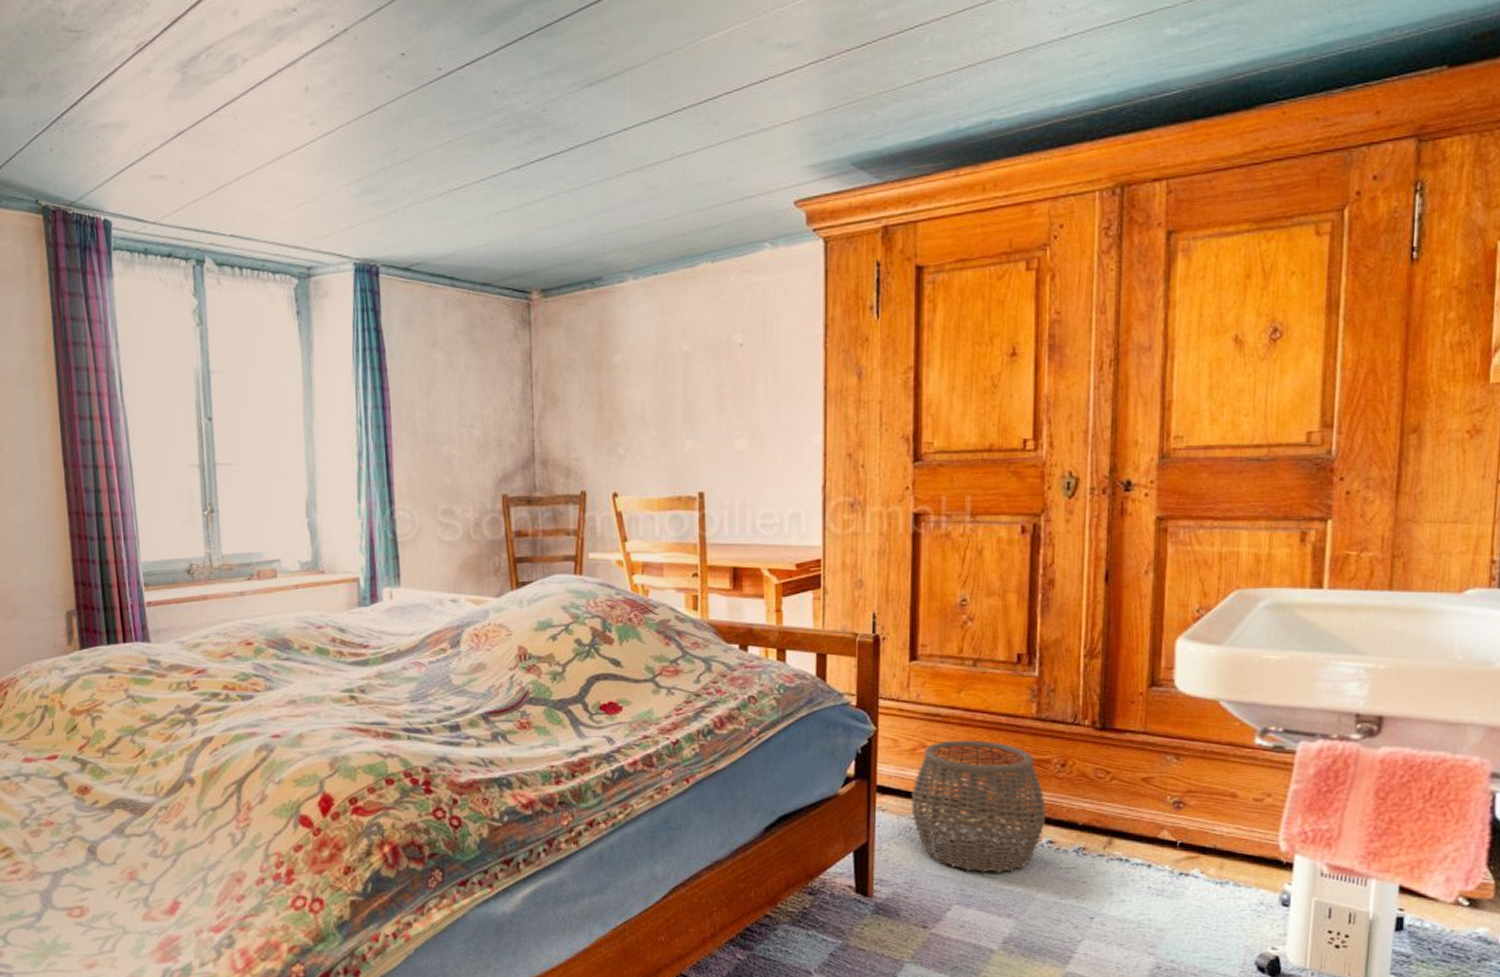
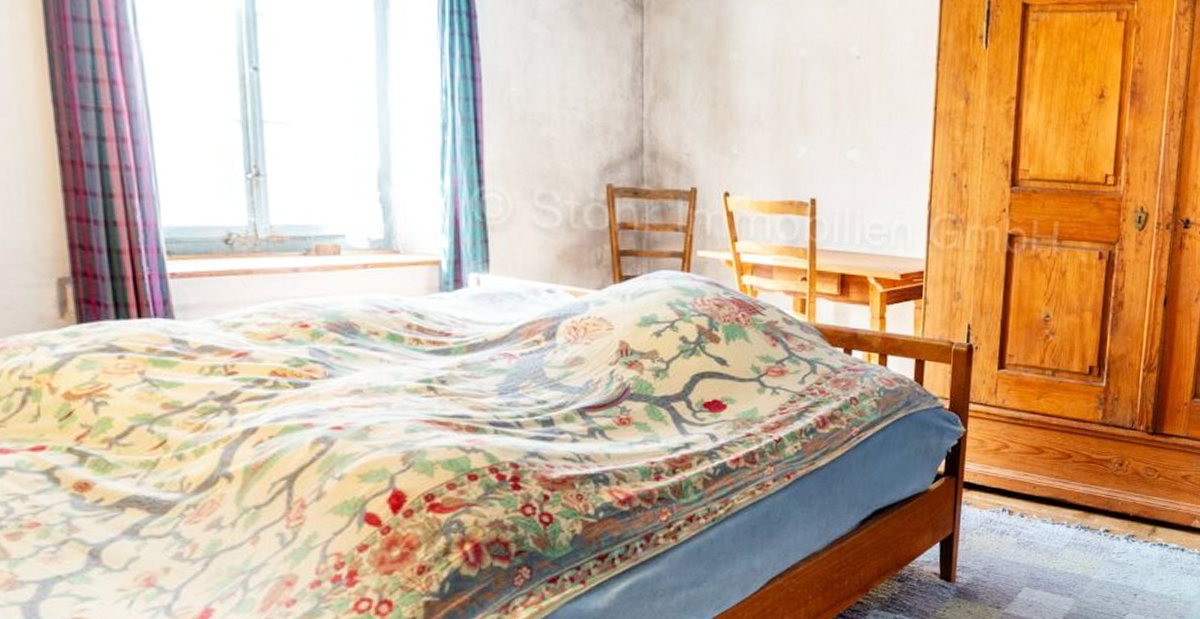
woven basket: present [911,740,1047,873] -> none [992,441,1106,559]

